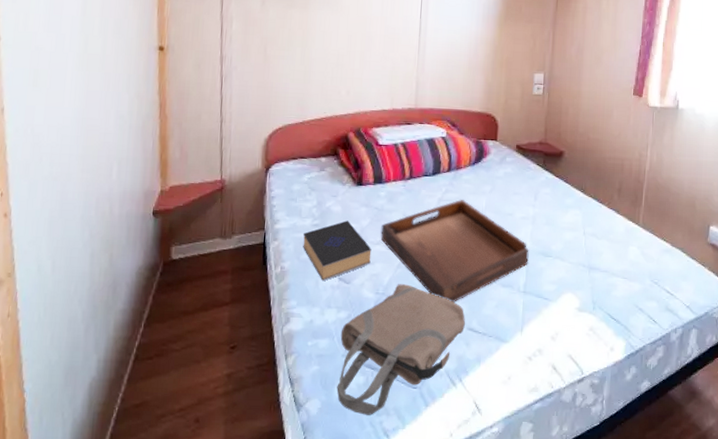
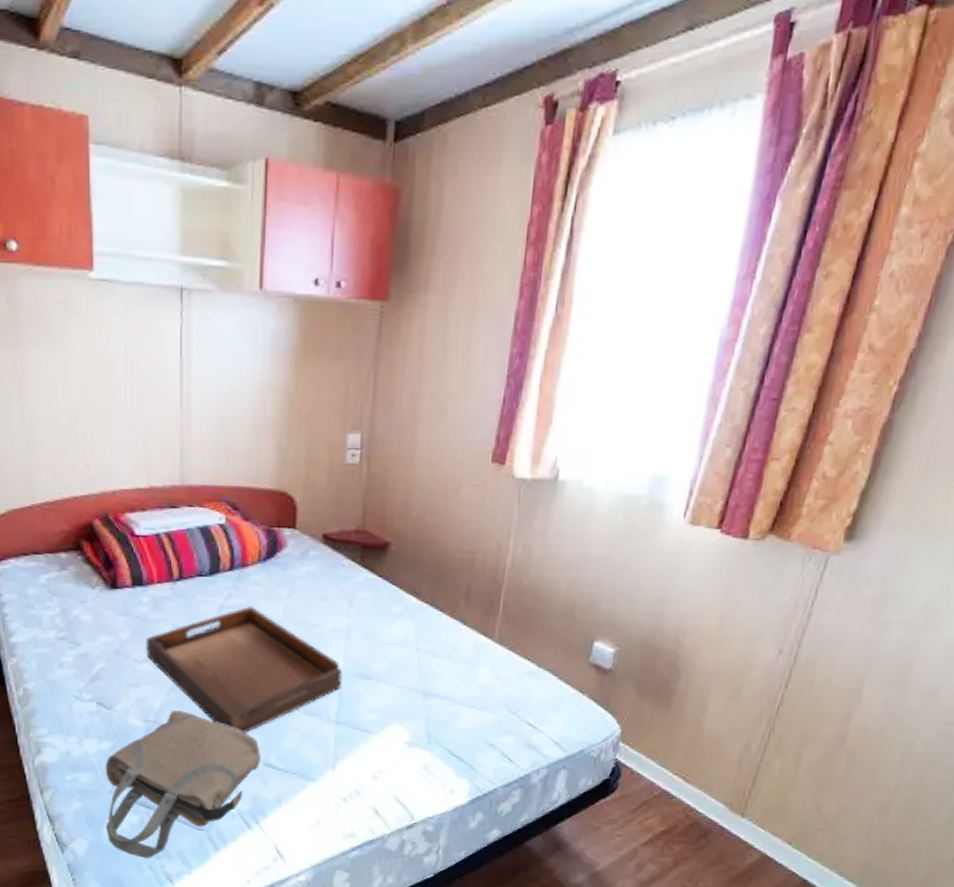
book: present [303,220,372,282] -> none [47,633,136,707]

